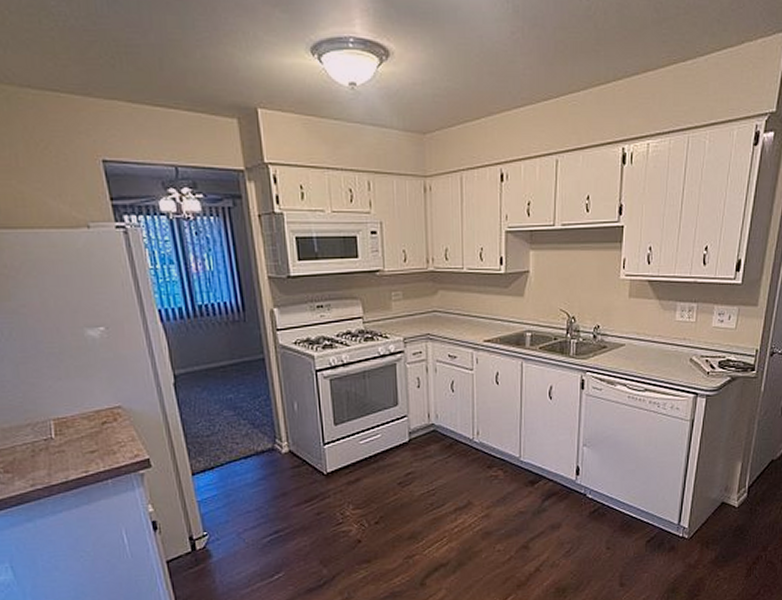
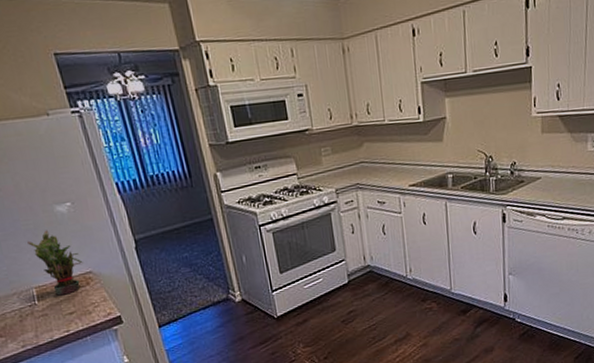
potted plant: none [50,355,112,431] -> present [27,230,83,296]

